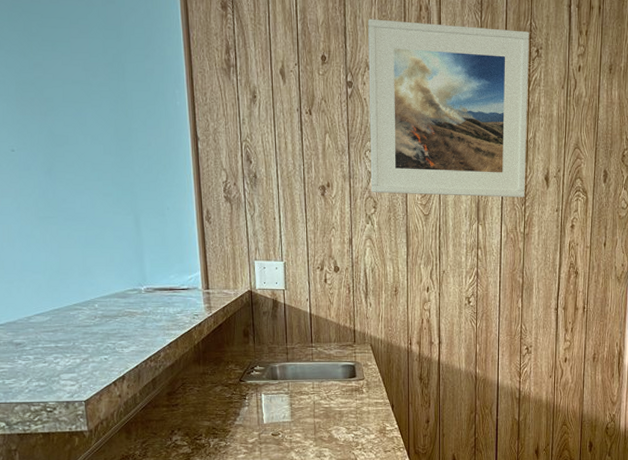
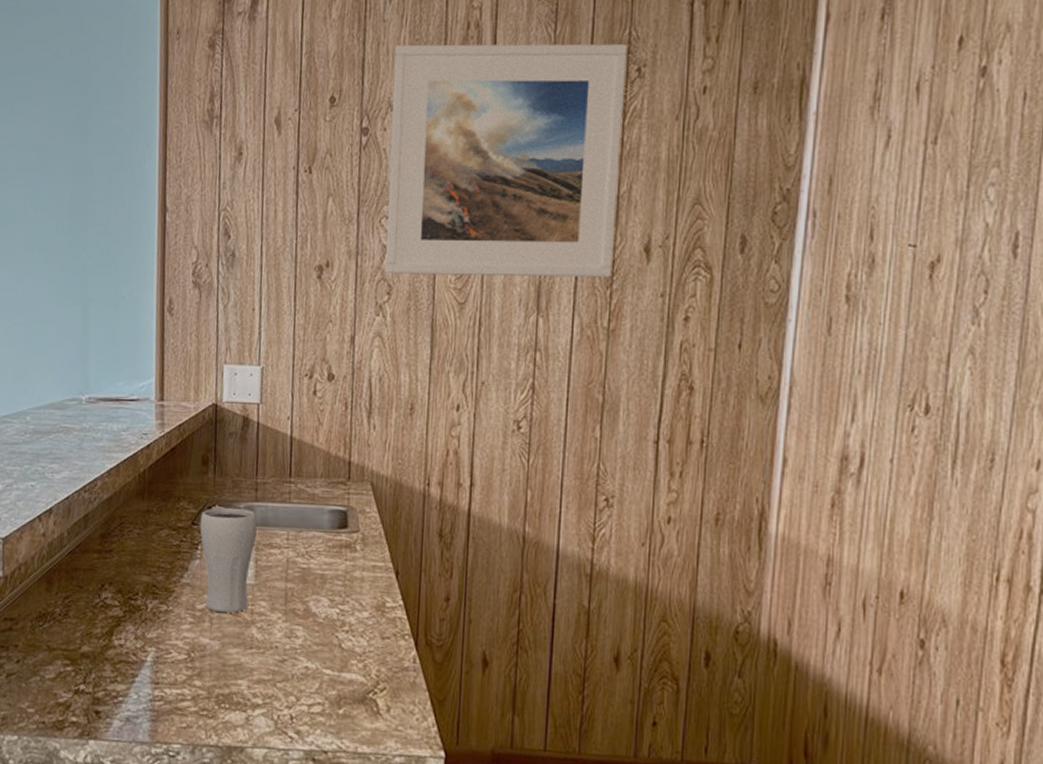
drinking glass: none [246,367,290,443] -> present [199,507,257,613]

